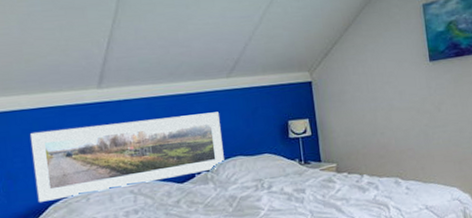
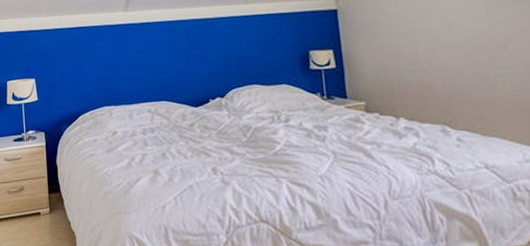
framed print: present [29,111,224,202] -> none [67,37,239,112]

